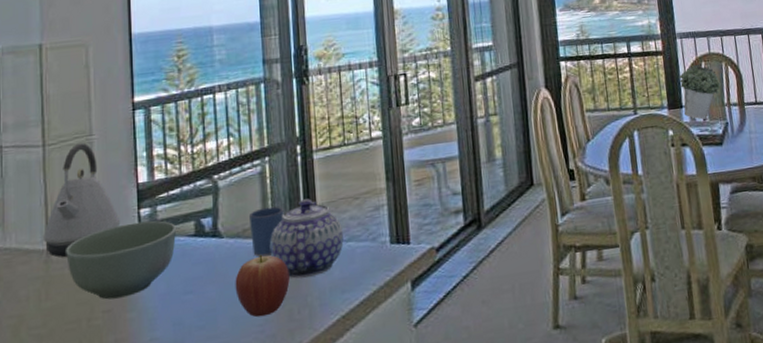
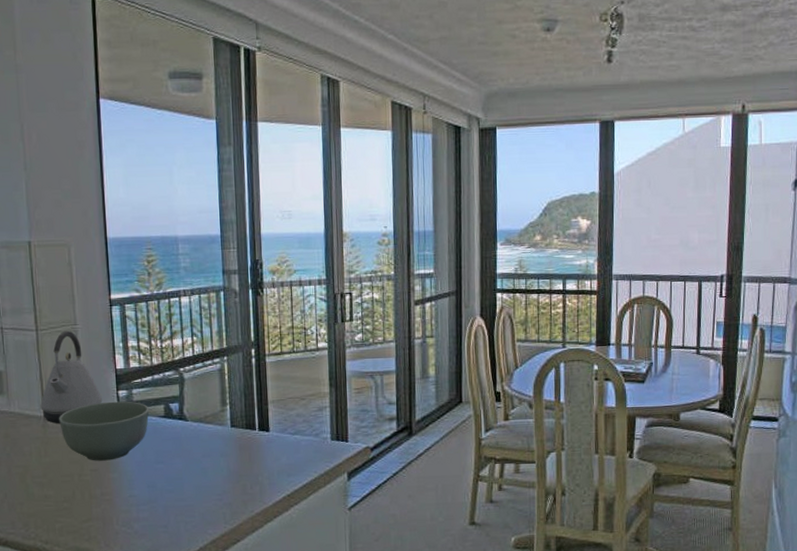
fruit: present [235,254,290,317] -> none [198,438,244,488]
mug: present [249,206,284,257] -> none [210,399,240,440]
teapot: present [269,198,344,279] -> none [227,395,291,461]
potted plant: present [678,64,722,120] -> none [610,305,651,358]

